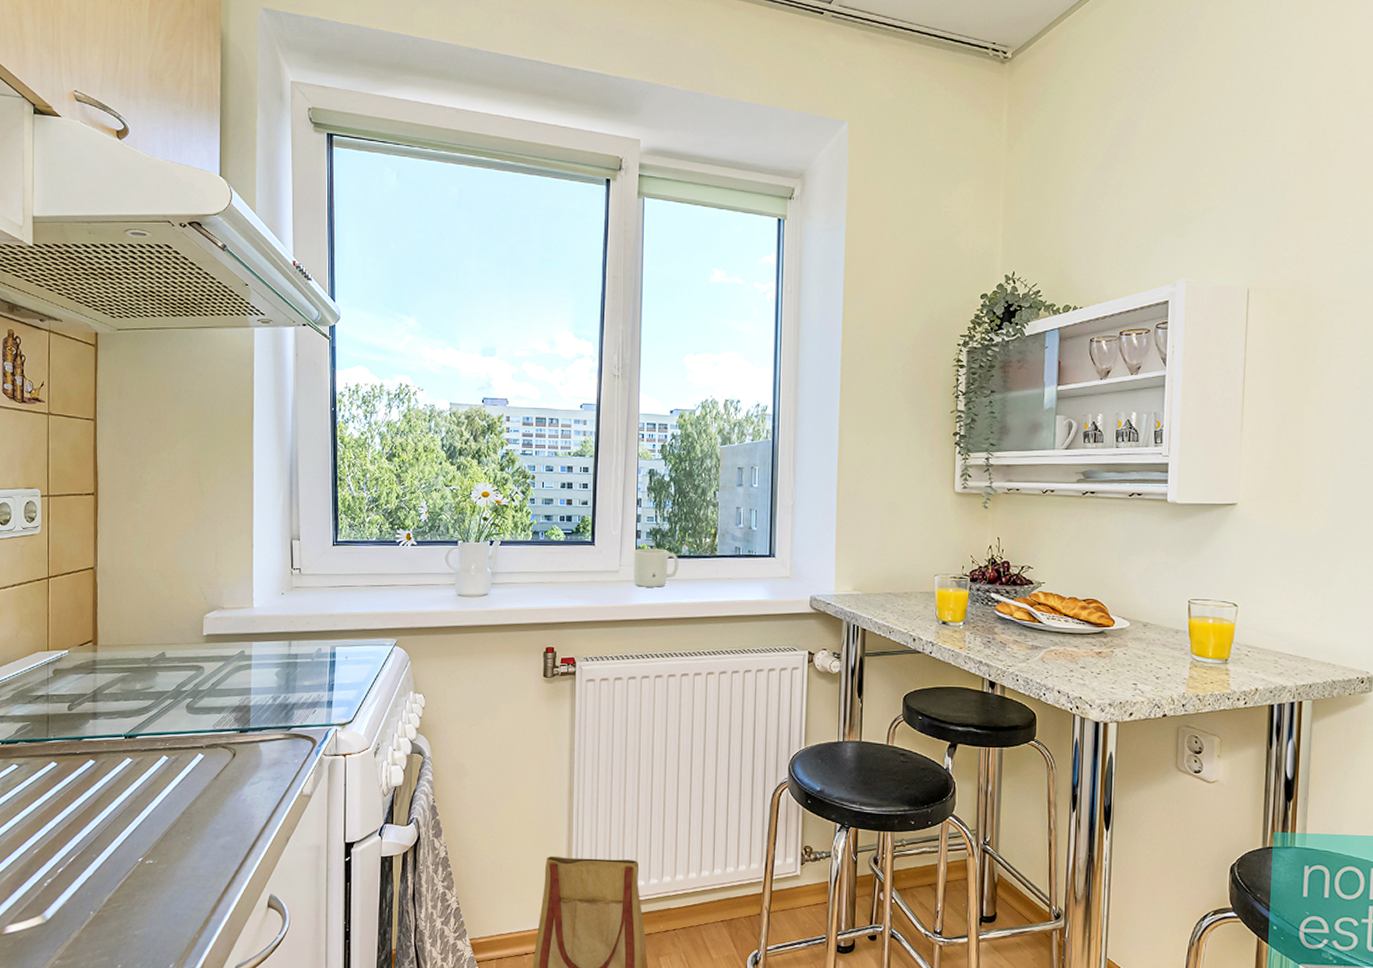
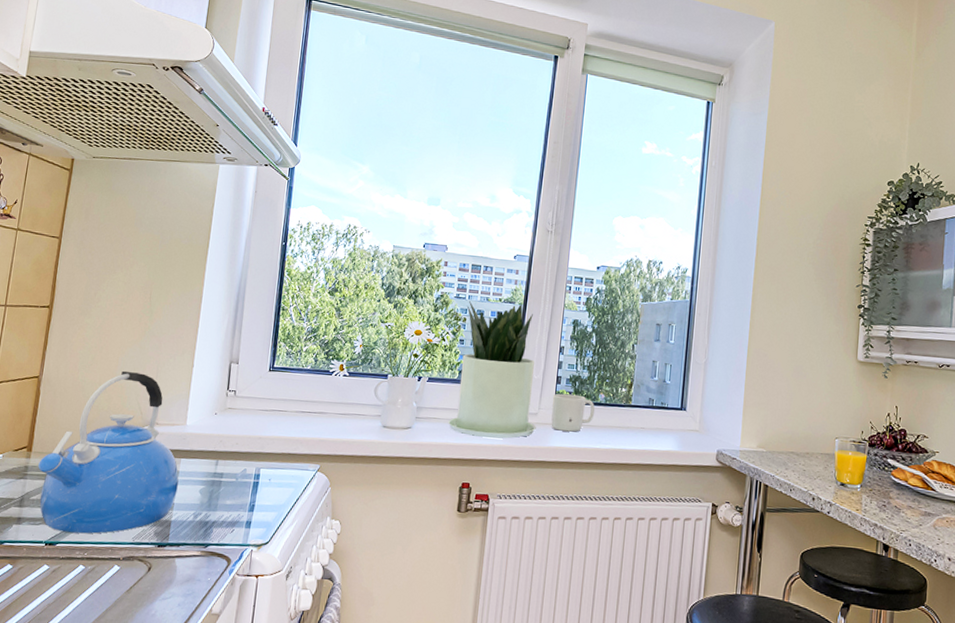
kettle: none [106,555,253,725] -> present [38,370,179,534]
planter: none [525,457,619,600] -> present [447,301,536,439]

